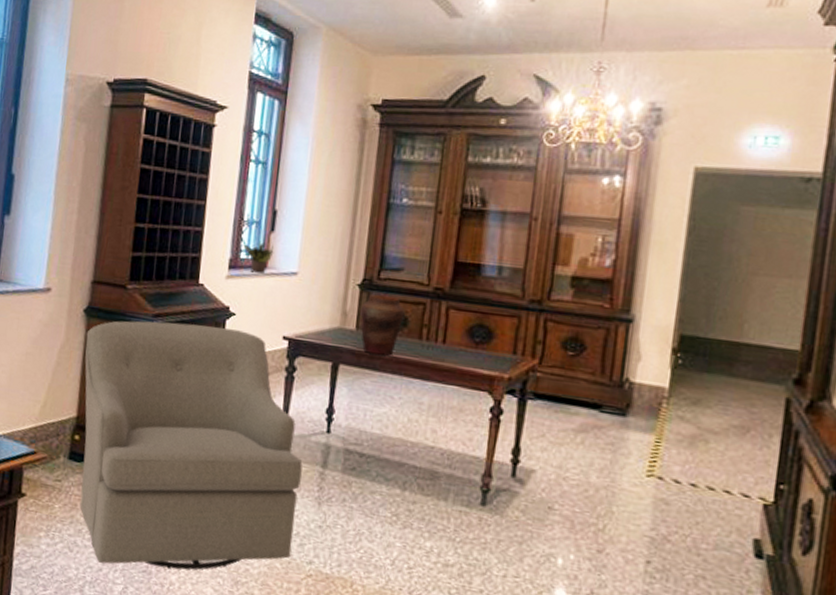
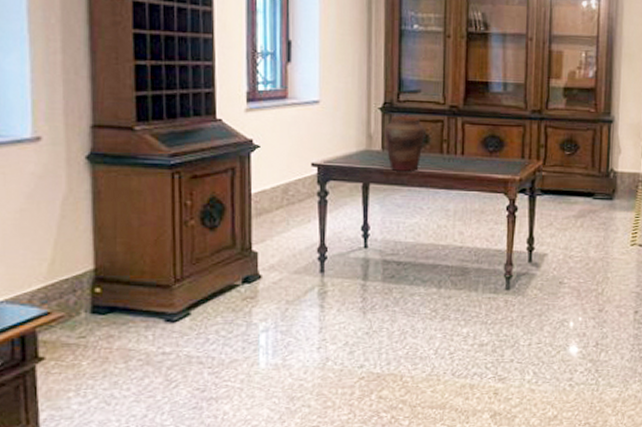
chair: present [80,320,303,570] -> none [93,160,344,409]
potted plant: present [243,241,274,275] -> none [260,72,293,105]

